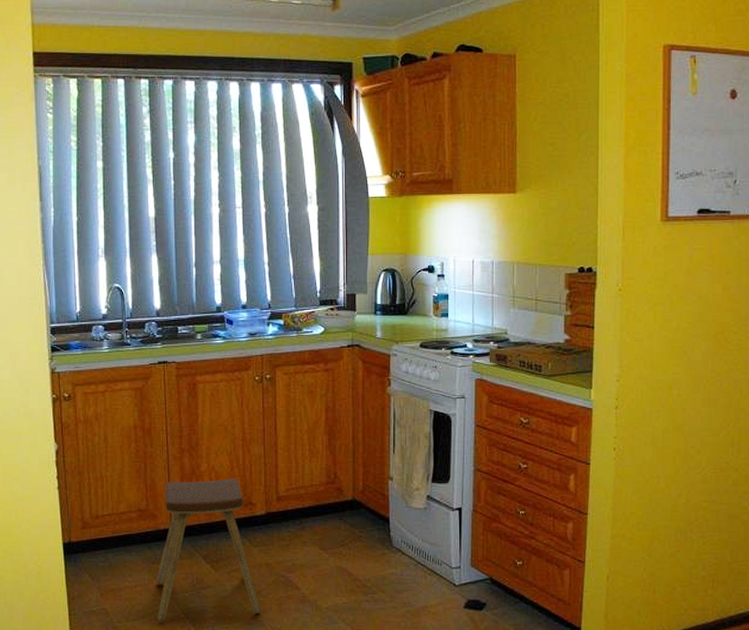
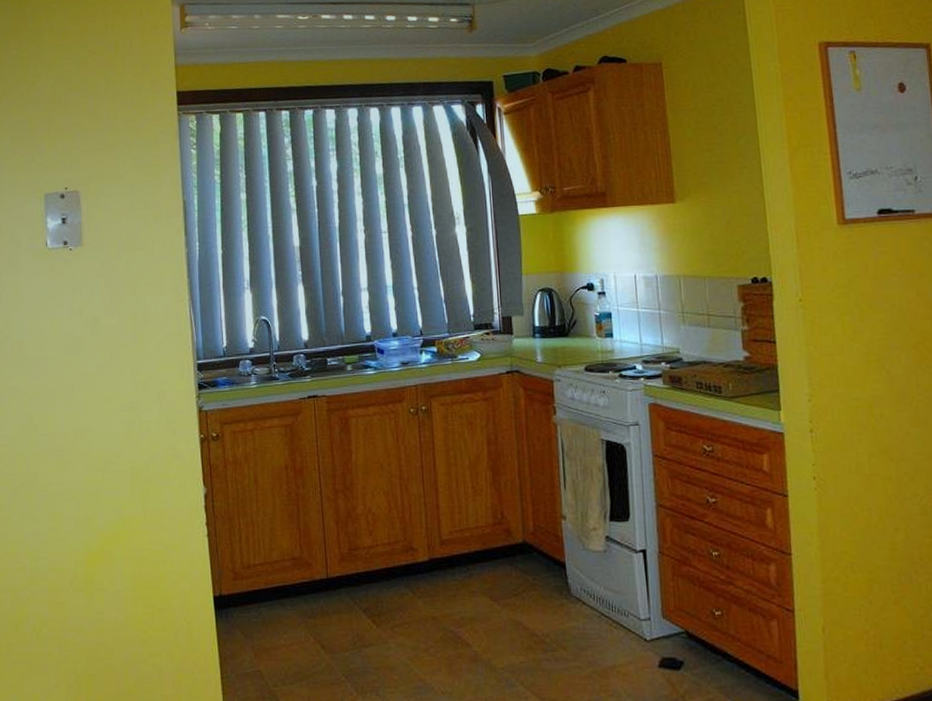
music stool: present [156,478,261,622] -> none [313,520,429,686]

